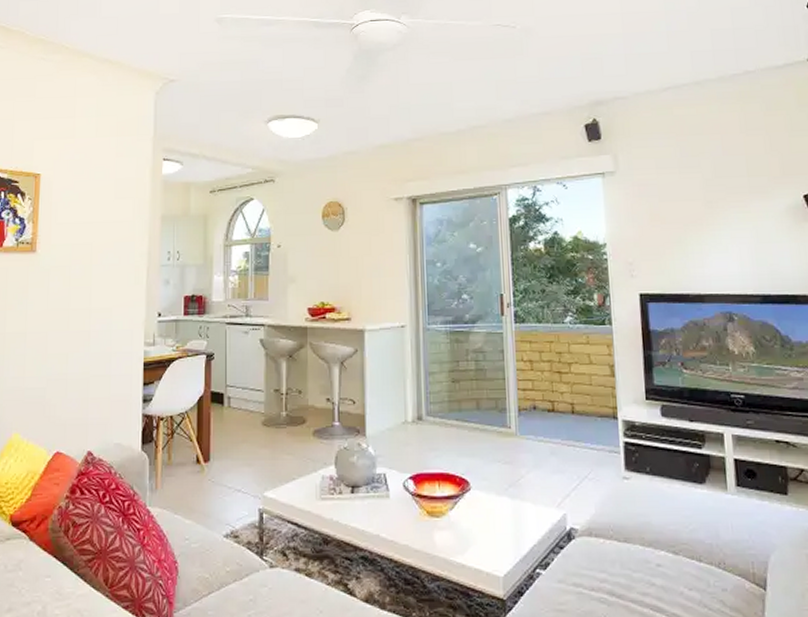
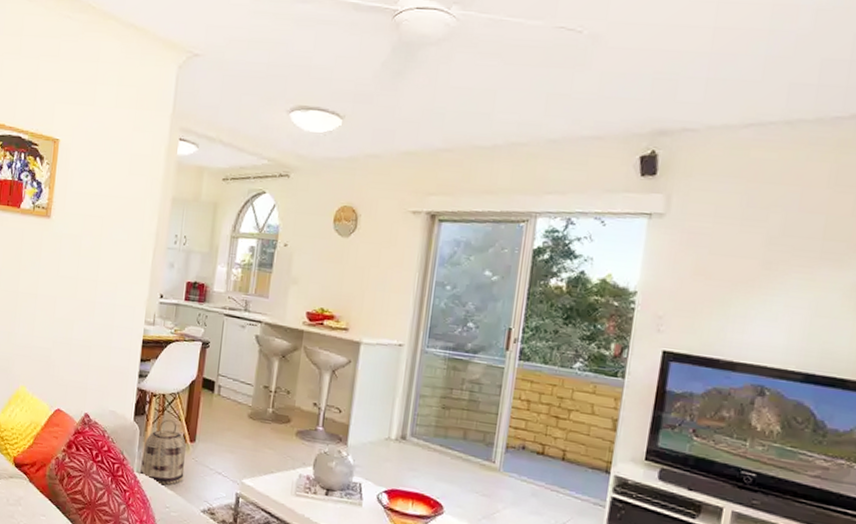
basket: none [152,442,201,516] -> present [139,419,186,486]

